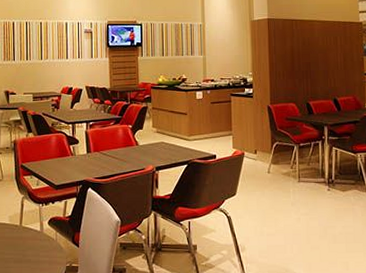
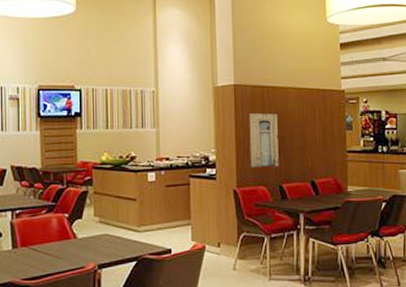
wall art: none [280,42,306,88] -> present [249,113,279,168]

